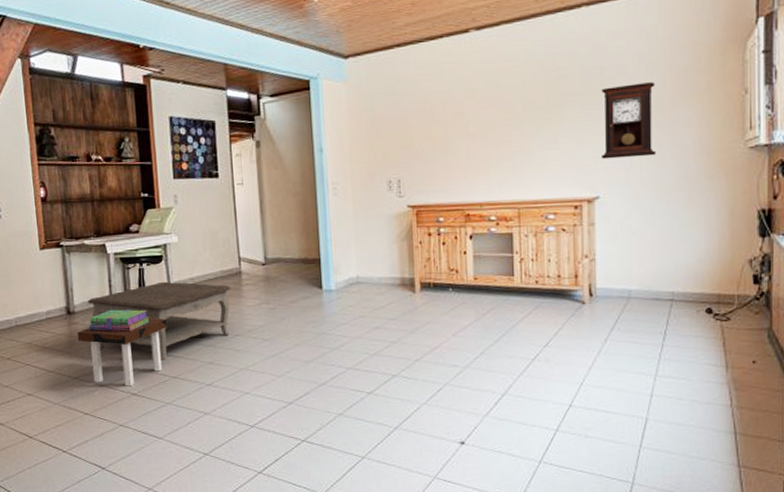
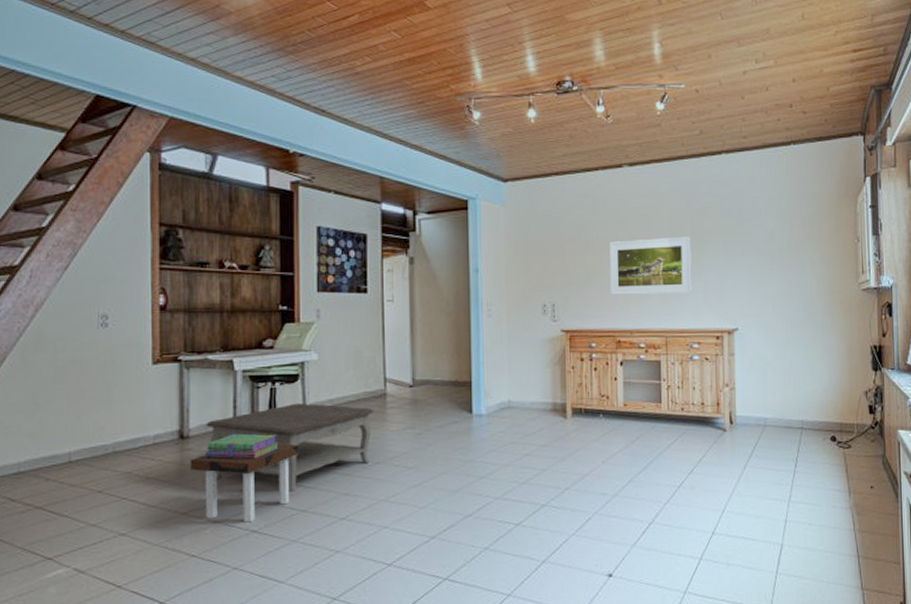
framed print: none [456,101,547,168] -> present [609,236,692,295]
pendulum clock: present [602,82,657,160] -> none [739,226,787,294]

